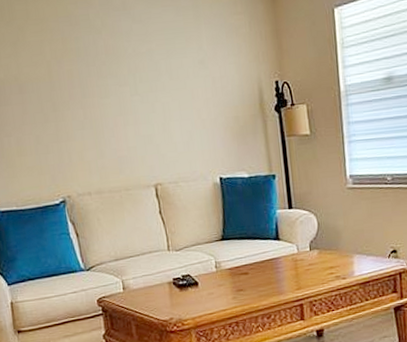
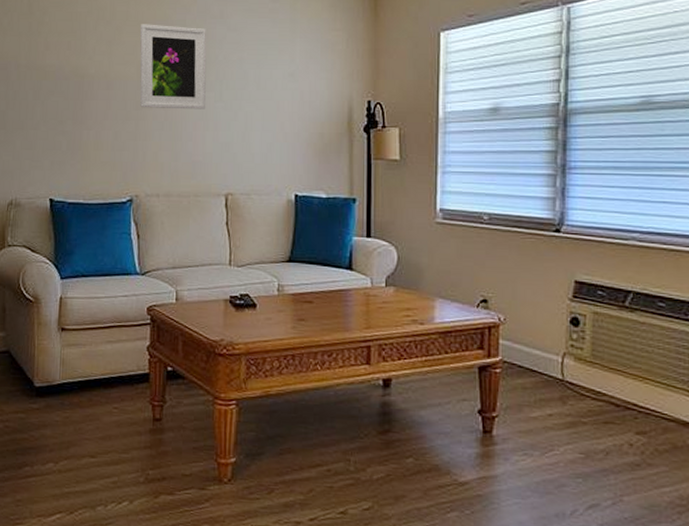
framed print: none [42,21,124,109] -> present [140,24,207,110]

